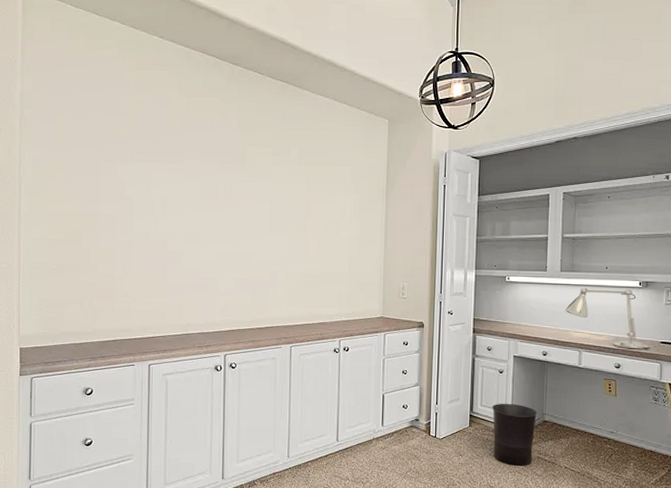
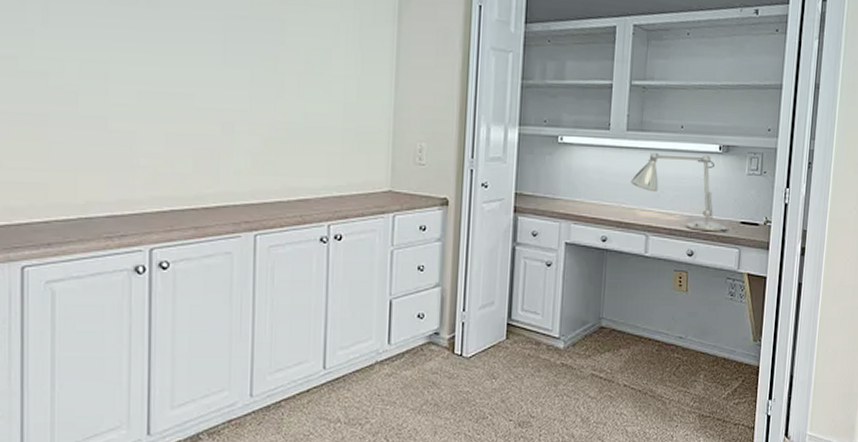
waste bin: present [492,403,538,466] -> none [536,306,593,387]

